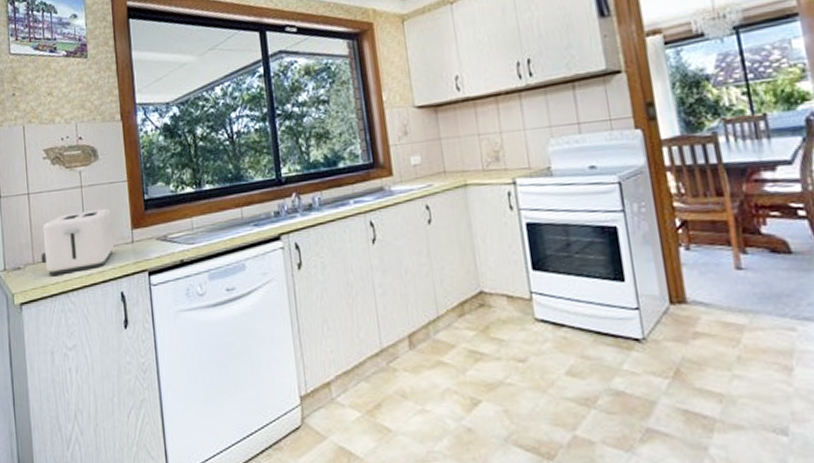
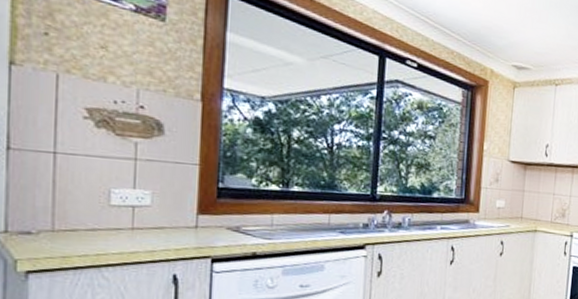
toaster: present [40,208,115,277] -> none [64,184,173,248]

